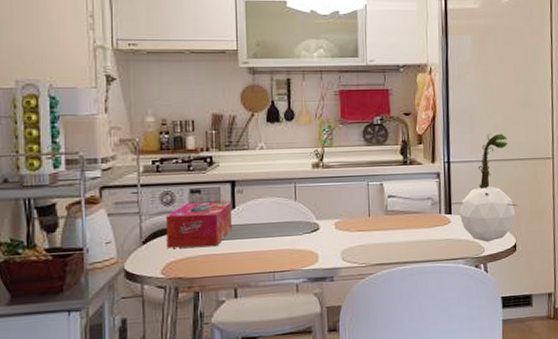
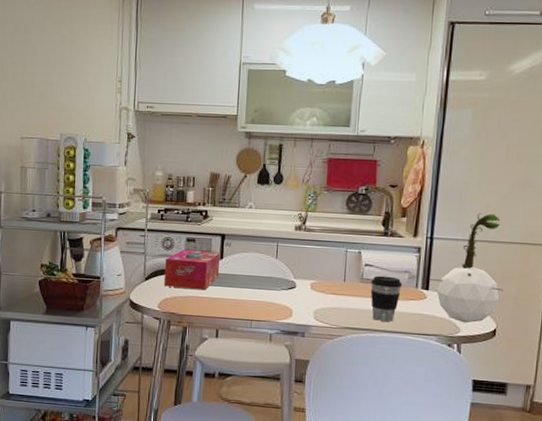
coffee cup: none [396,205,426,252] -> present [370,275,402,322]

